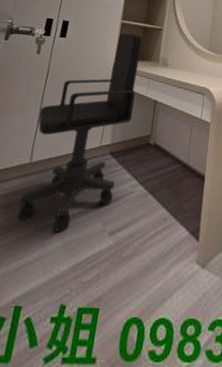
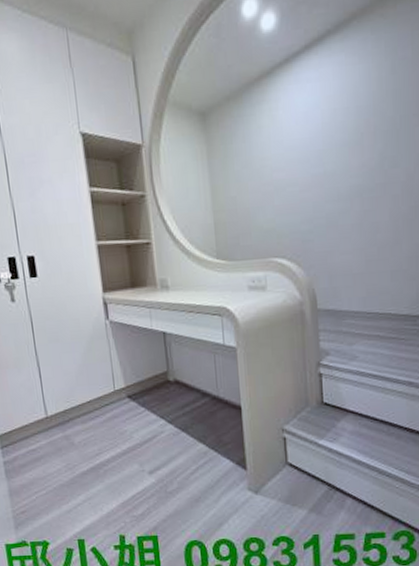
office chair: present [18,32,143,232] -> none [38,255,144,477]

